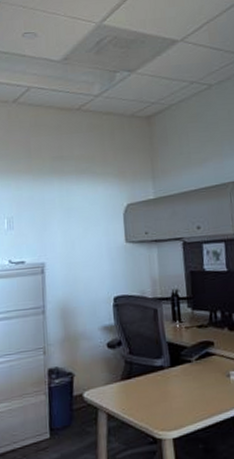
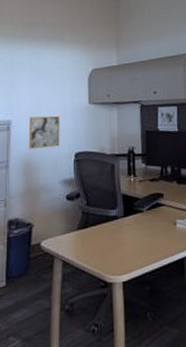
wall art: none [63,256,98,294] -> present [28,115,60,149]

